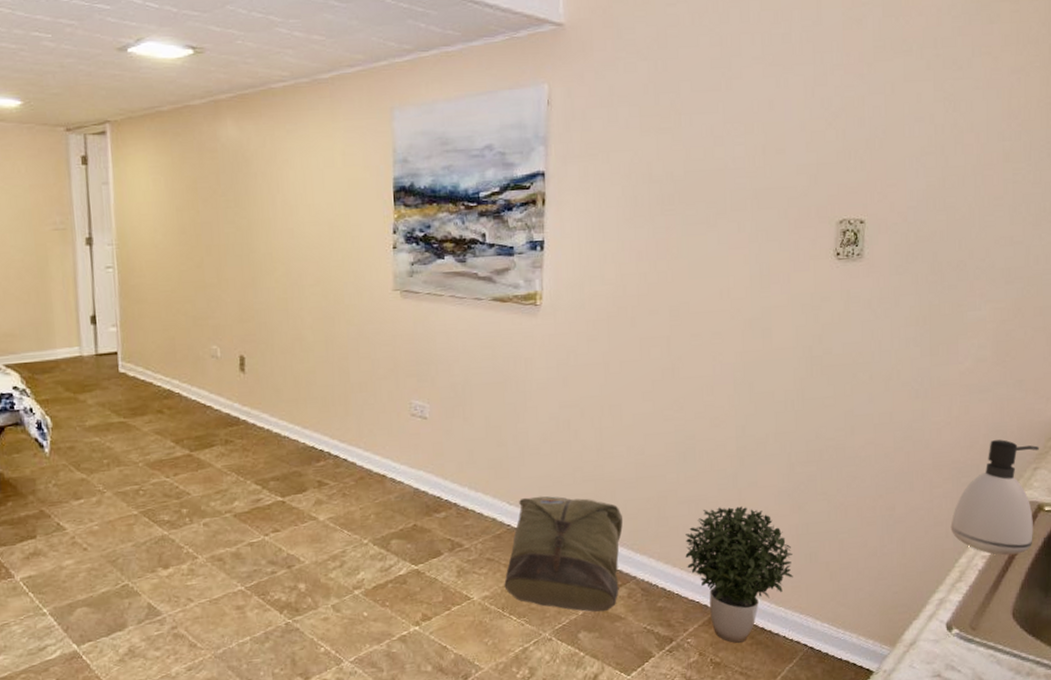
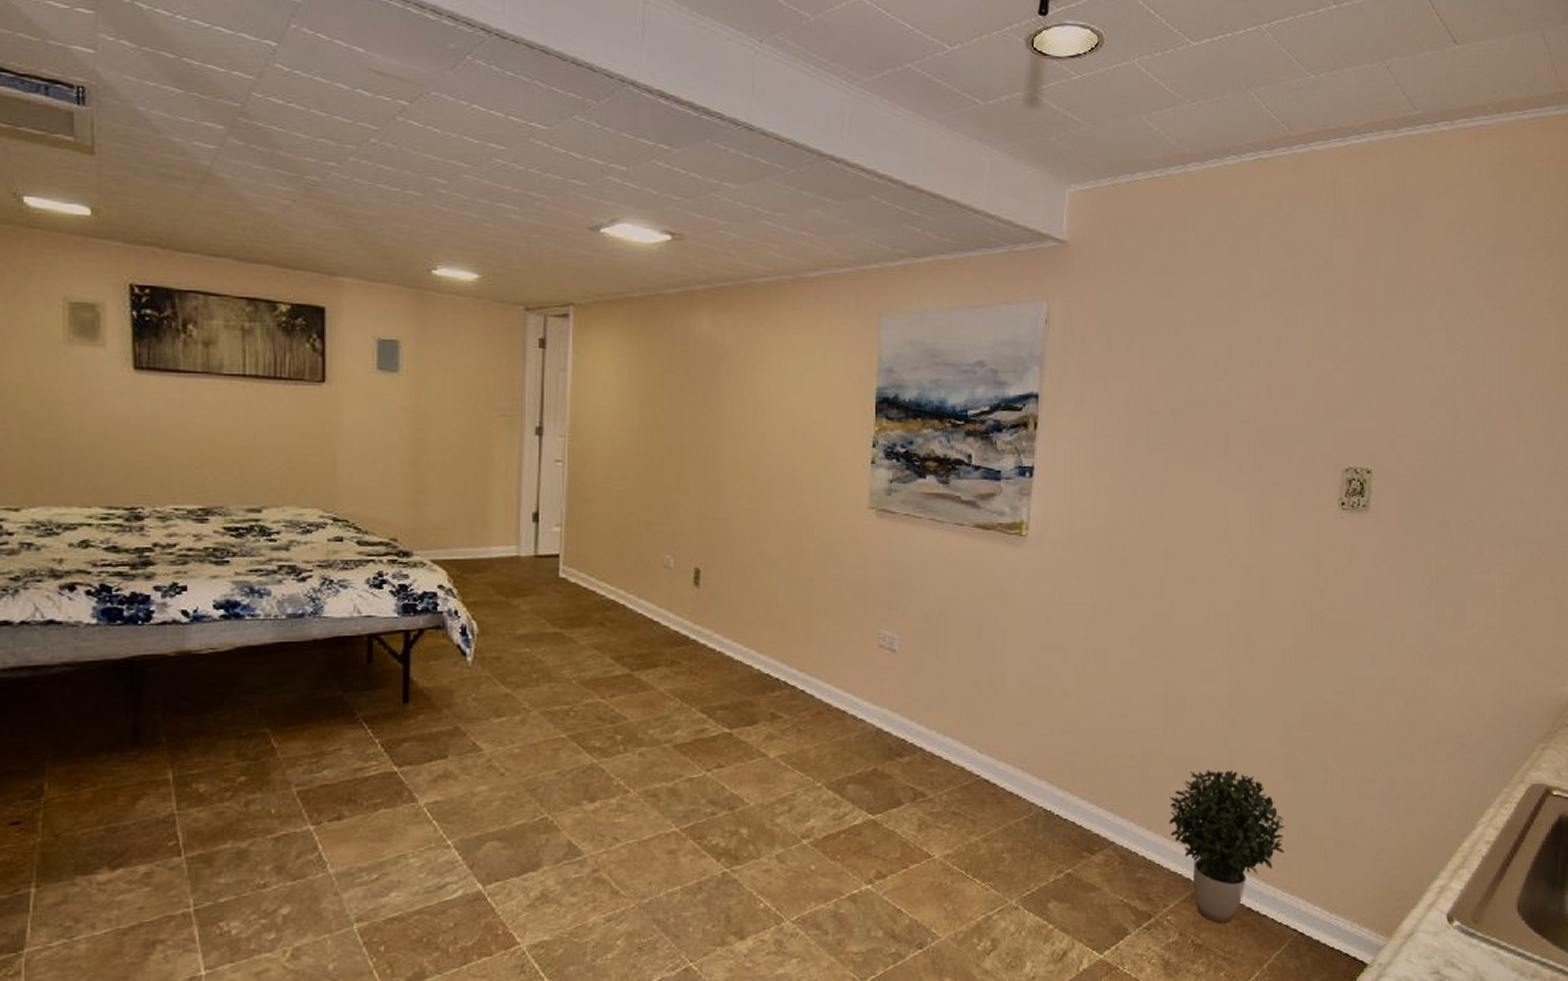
backpack: present [504,496,624,612] -> none [969,745,1104,880]
soap dispenser: present [950,439,1039,556] -> none [1453,714,1548,842]

